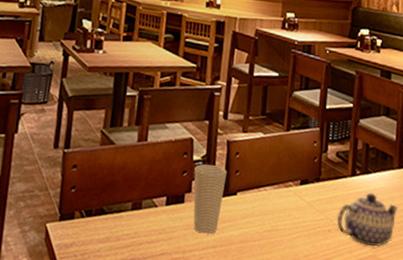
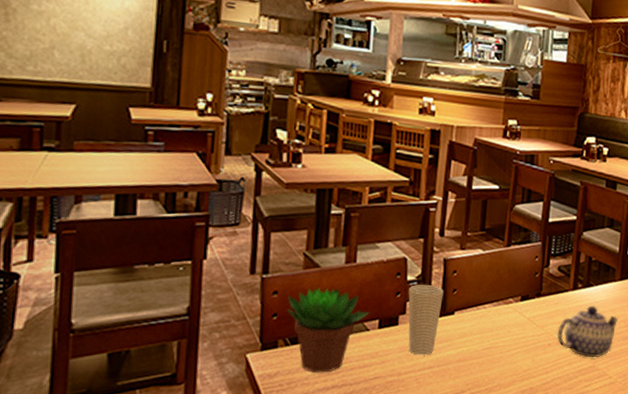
succulent plant: none [83,163,158,246] -> present [286,287,370,373]

